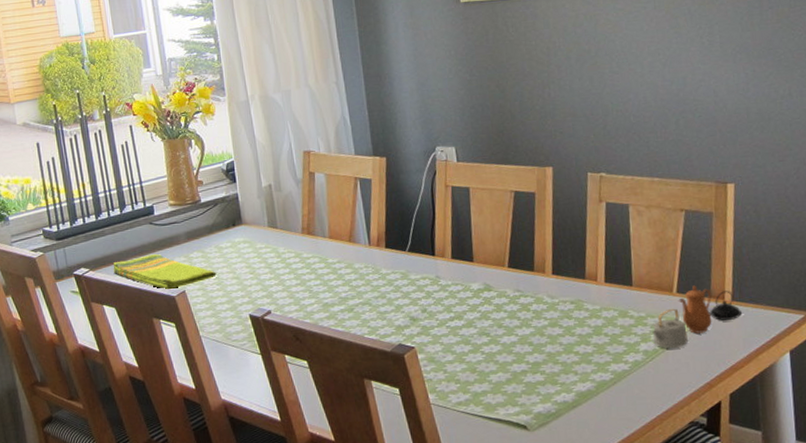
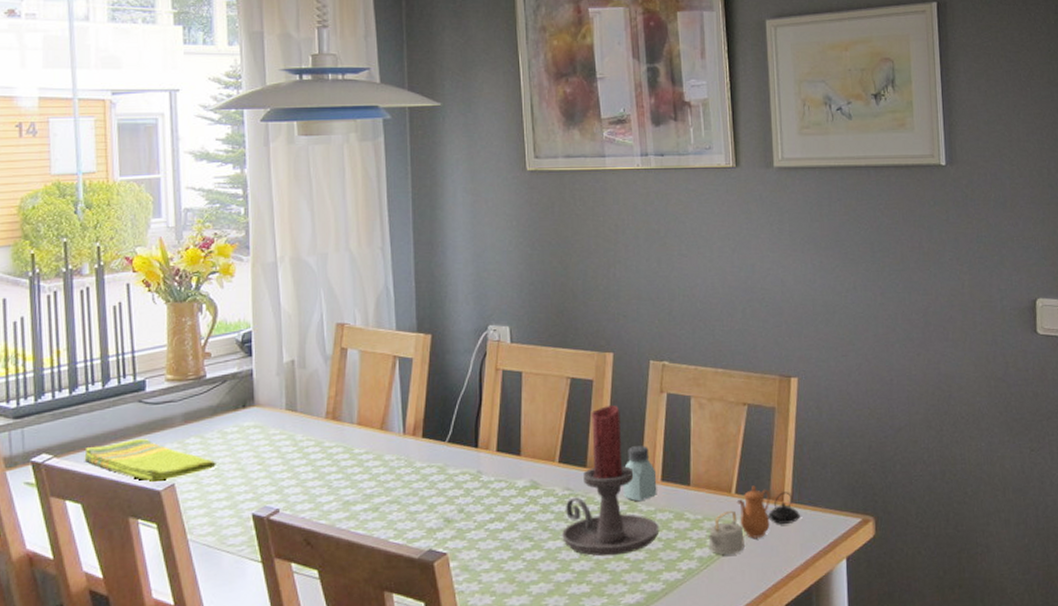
candle holder: none [515,214,605,350] -> present [562,404,660,557]
saltshaker: none [569,251,602,301] -> present [623,446,657,502]

